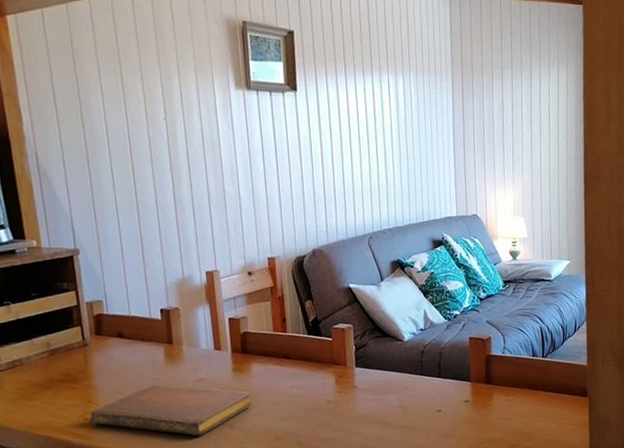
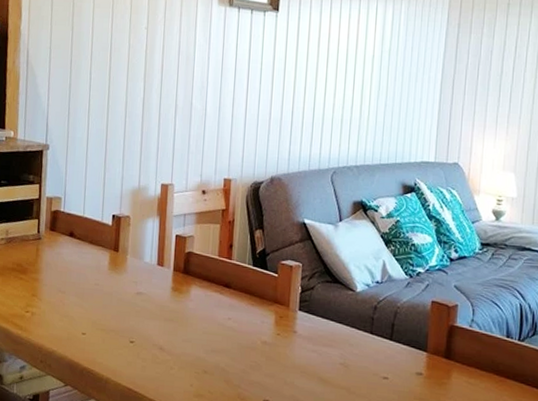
notebook: present [90,384,252,436] -> none [32,290,186,351]

